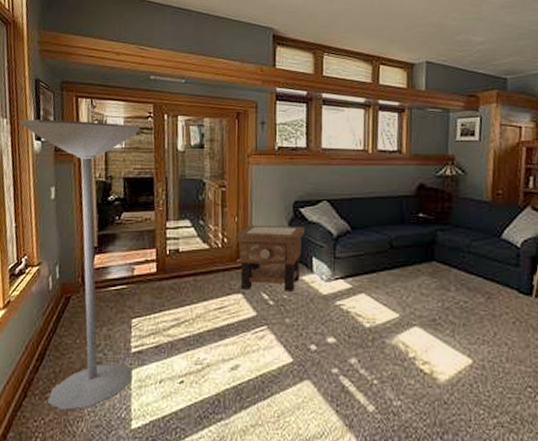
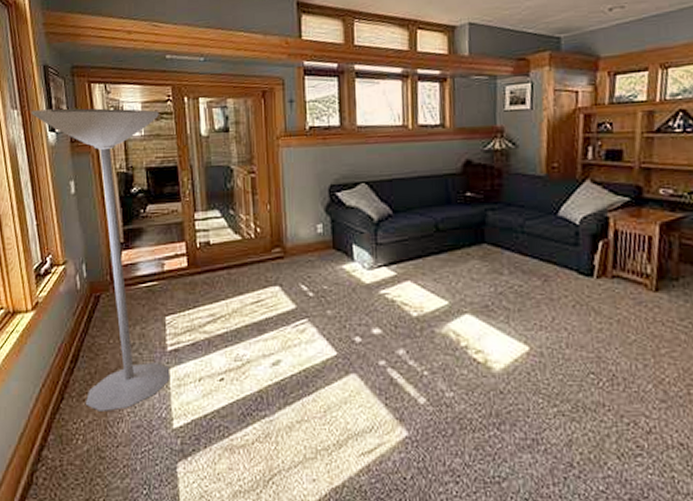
side table: present [235,224,304,291] -> none [268,211,343,282]

